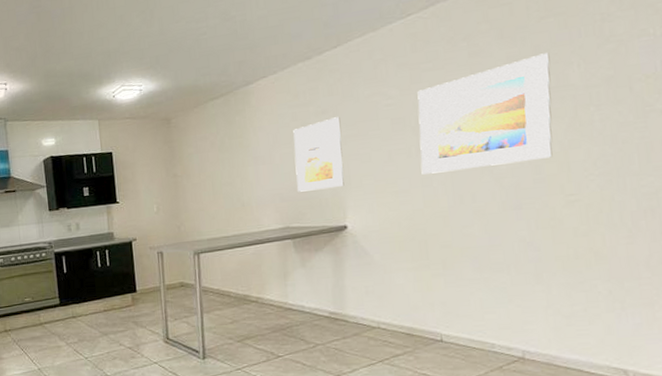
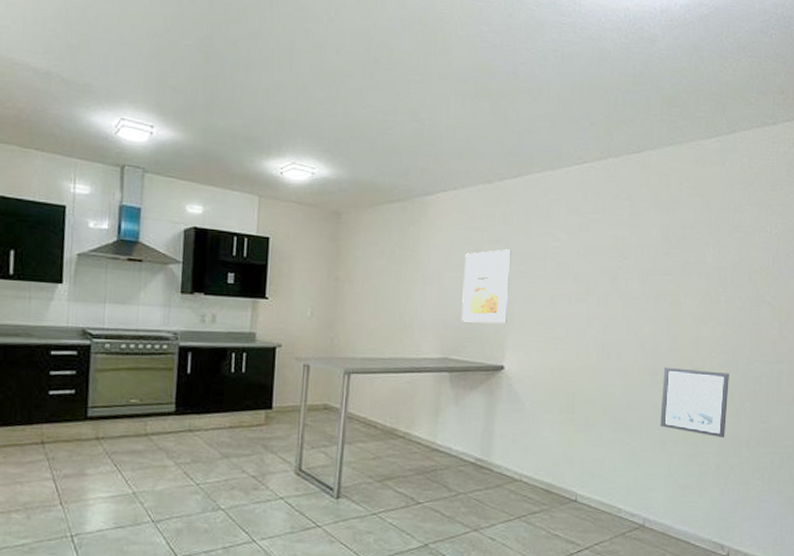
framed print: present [417,53,553,175] -> none [578,228,693,329]
wall art: none [529,194,617,262] -> present [660,367,729,437]

